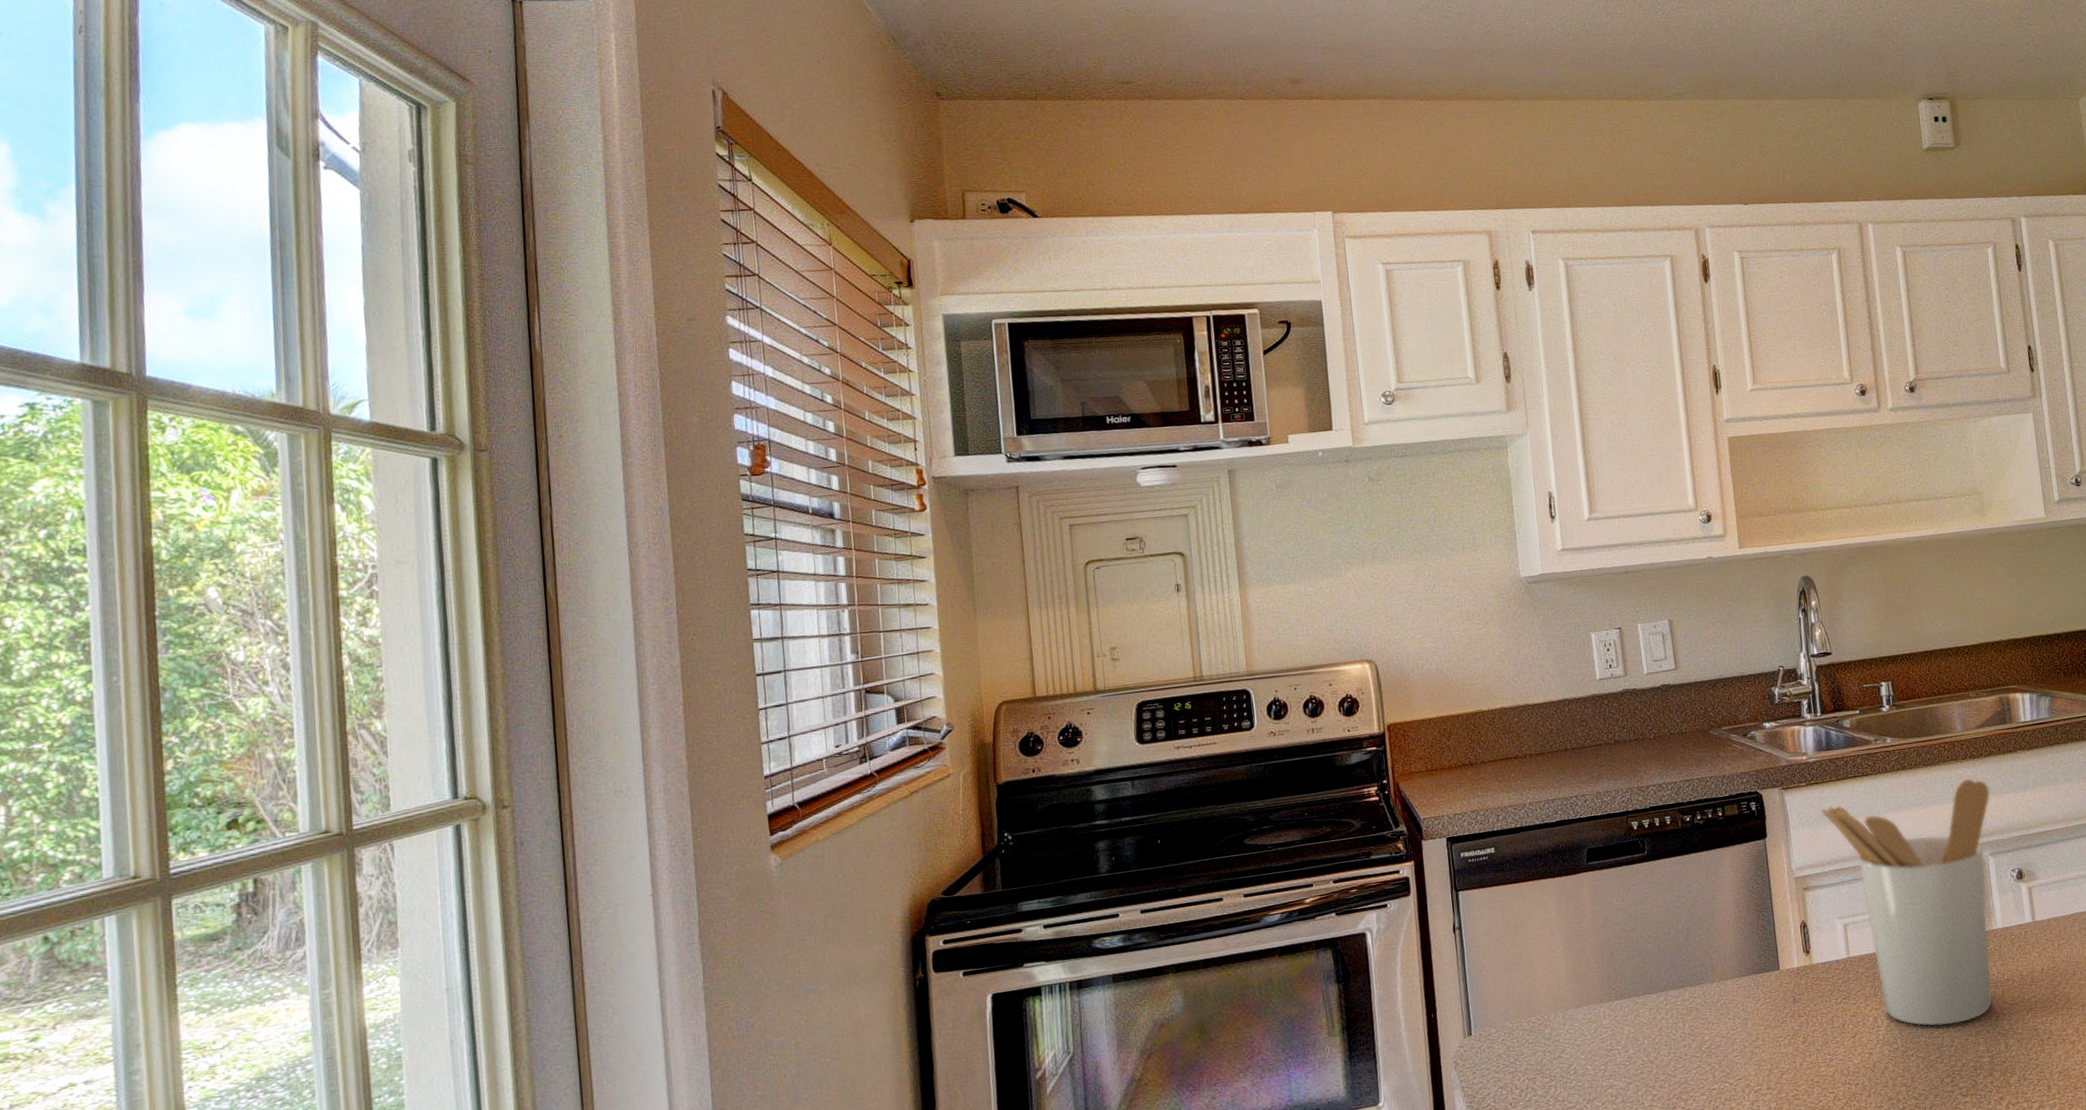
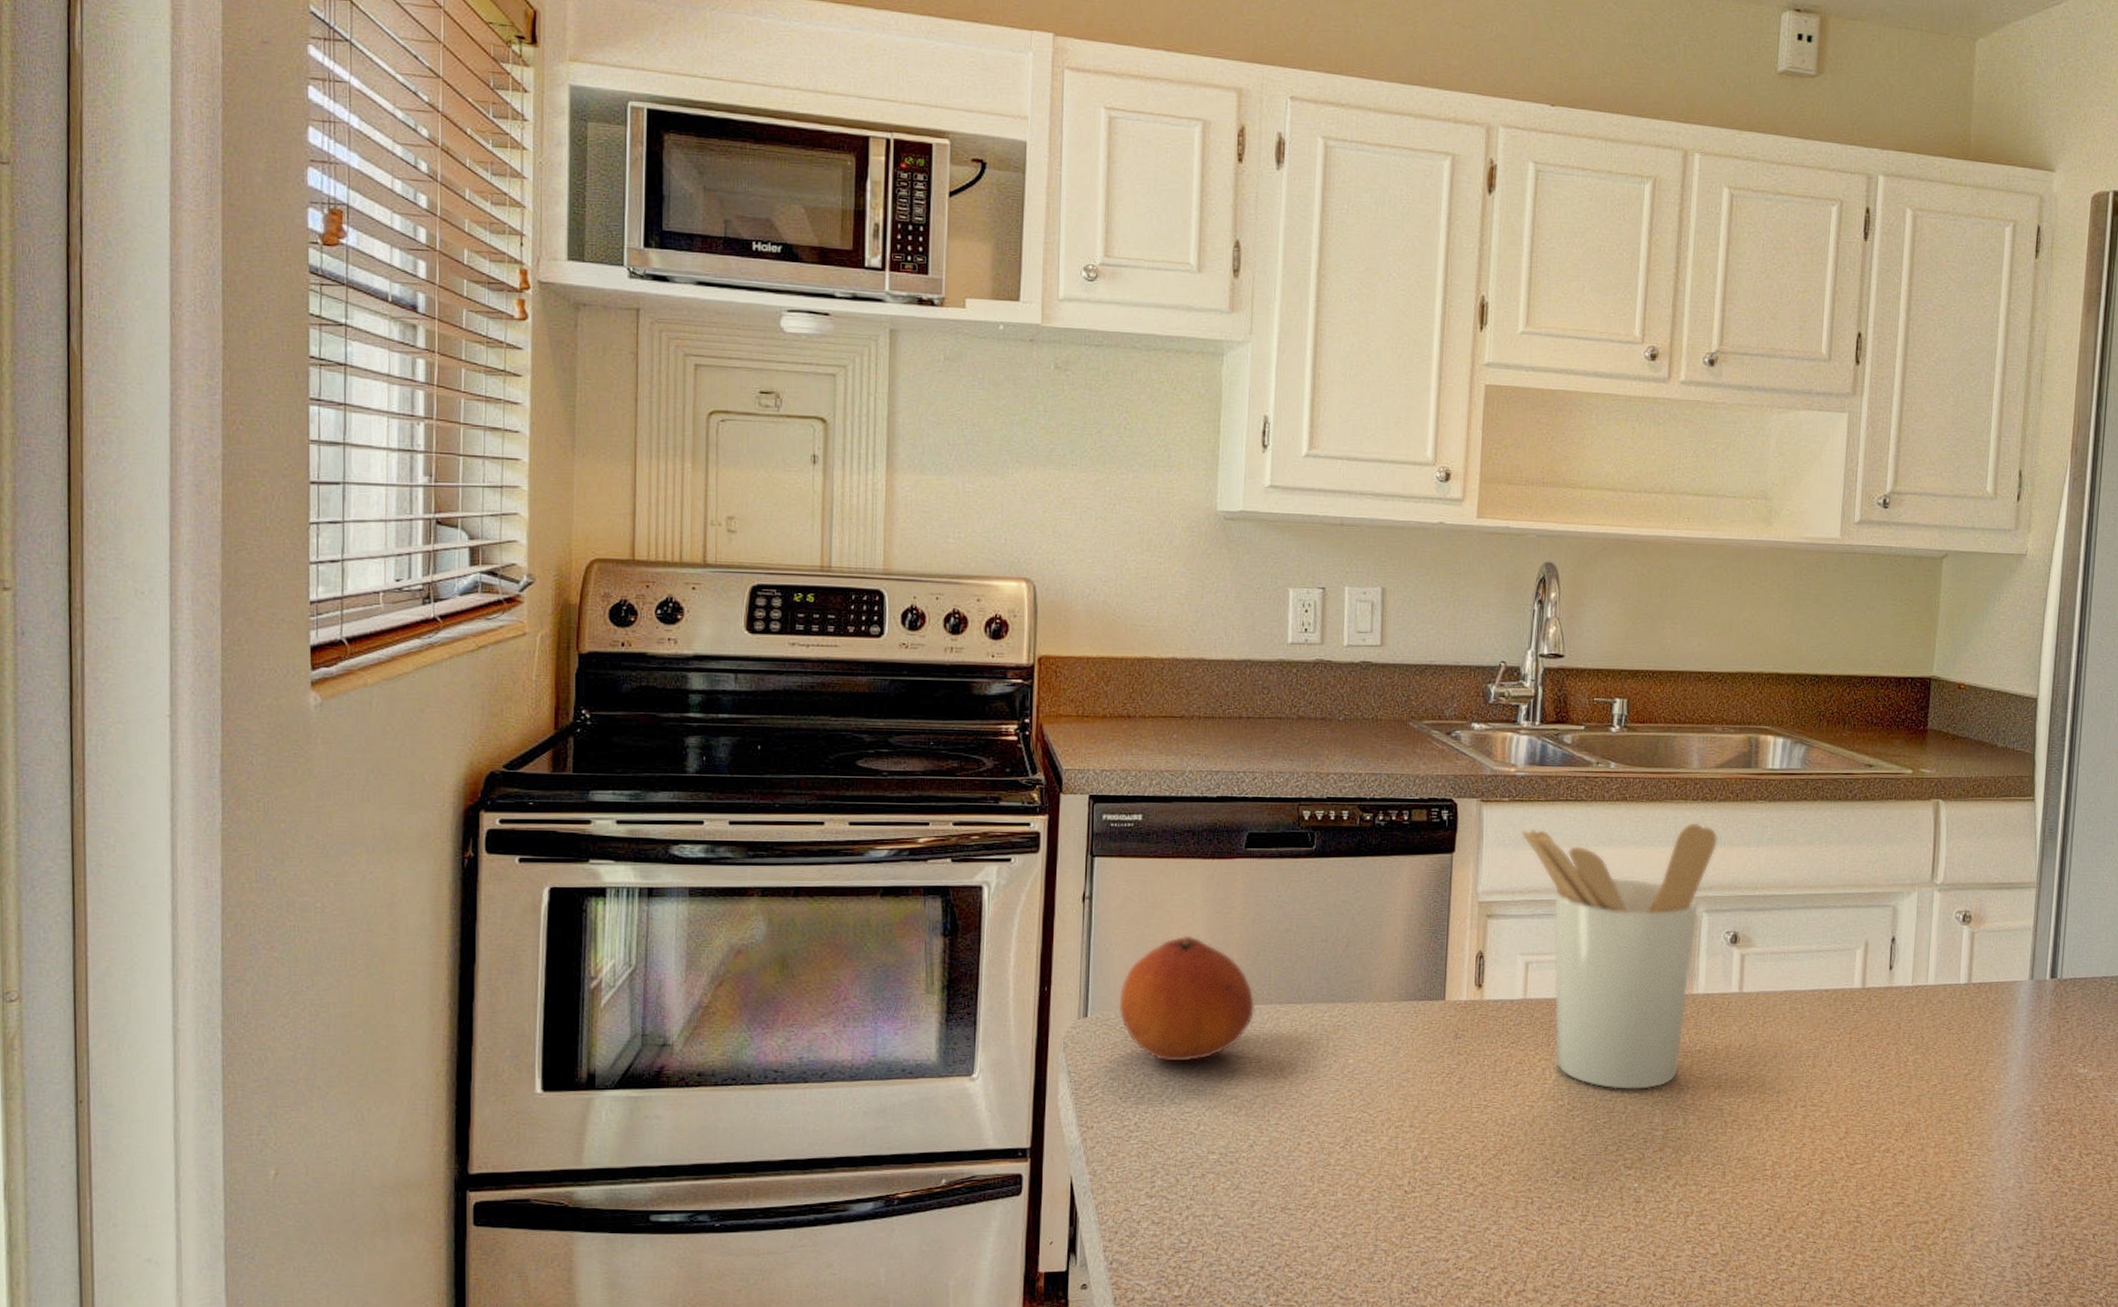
fruit: none [1496,947,1617,1065] -> present [1118,935,1256,1062]

